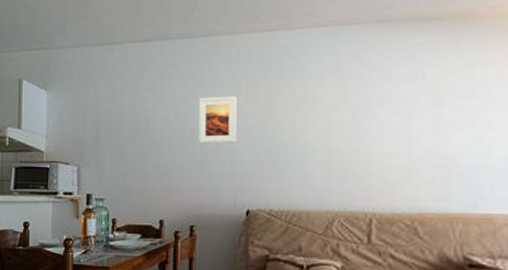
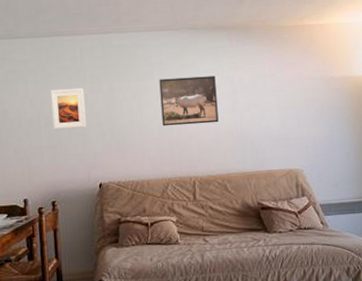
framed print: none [332,82,412,146] -> present [159,76,219,127]

